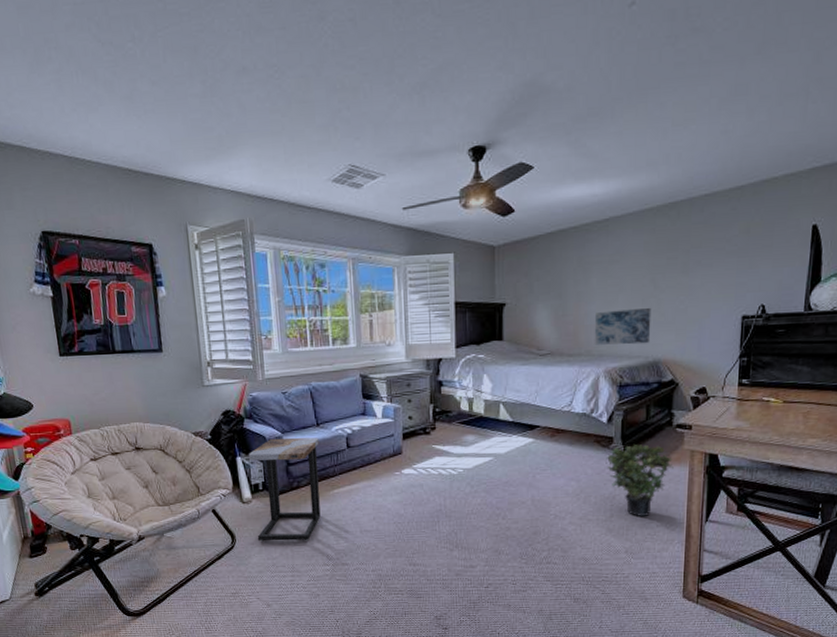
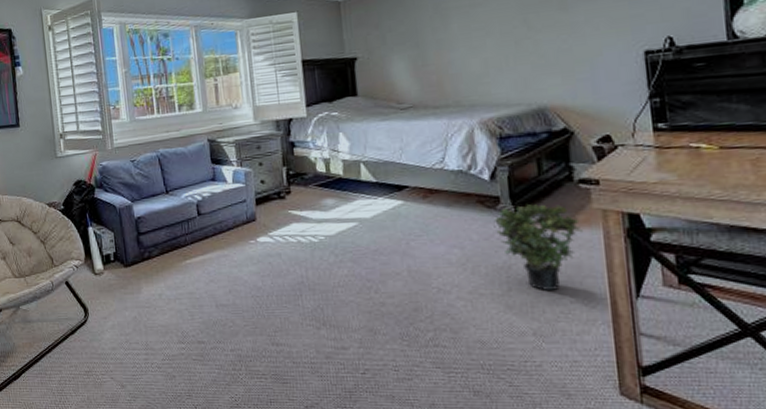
side table: present [248,437,321,542] -> none [99,205,174,316]
wall art: present [594,308,652,345] -> none [460,51,531,95]

